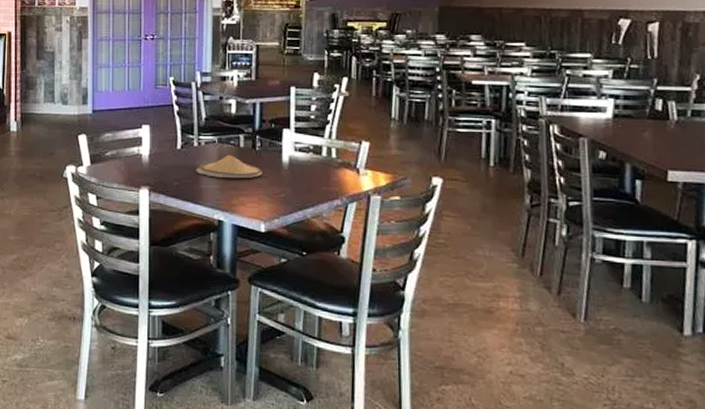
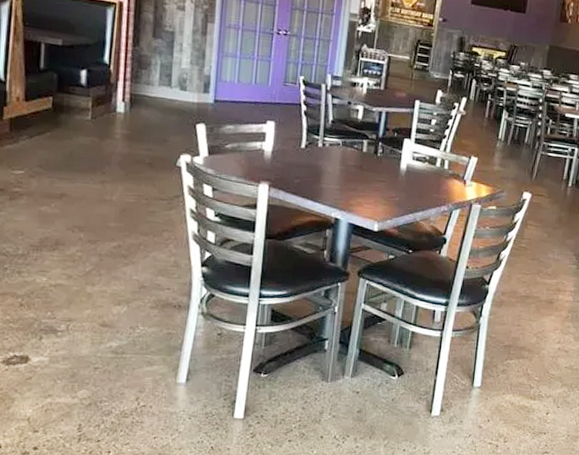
plate: present [196,154,263,179] -> none [318,157,381,182]

